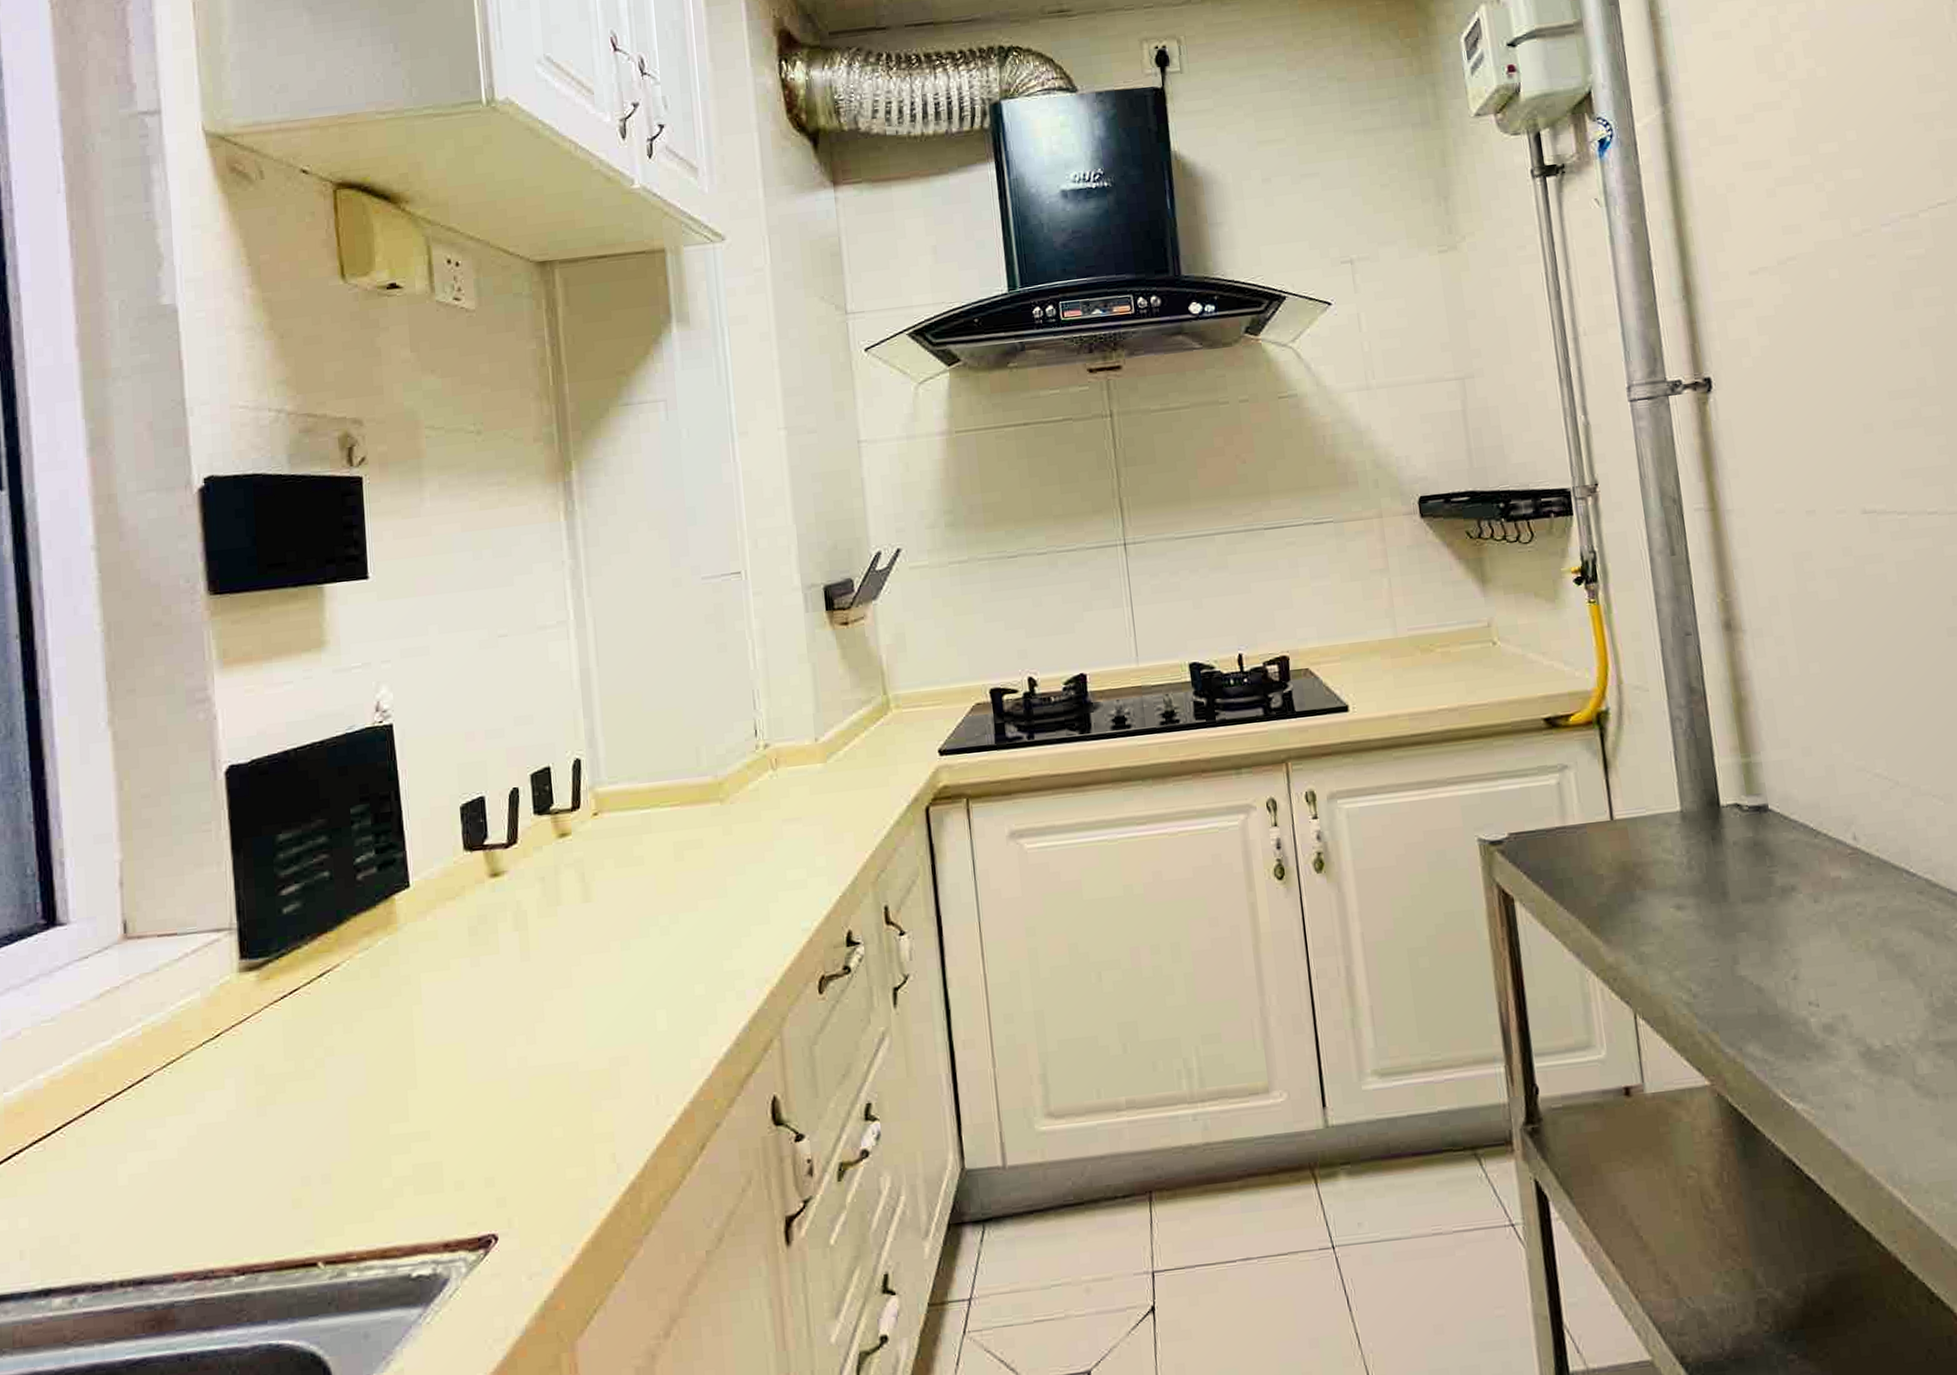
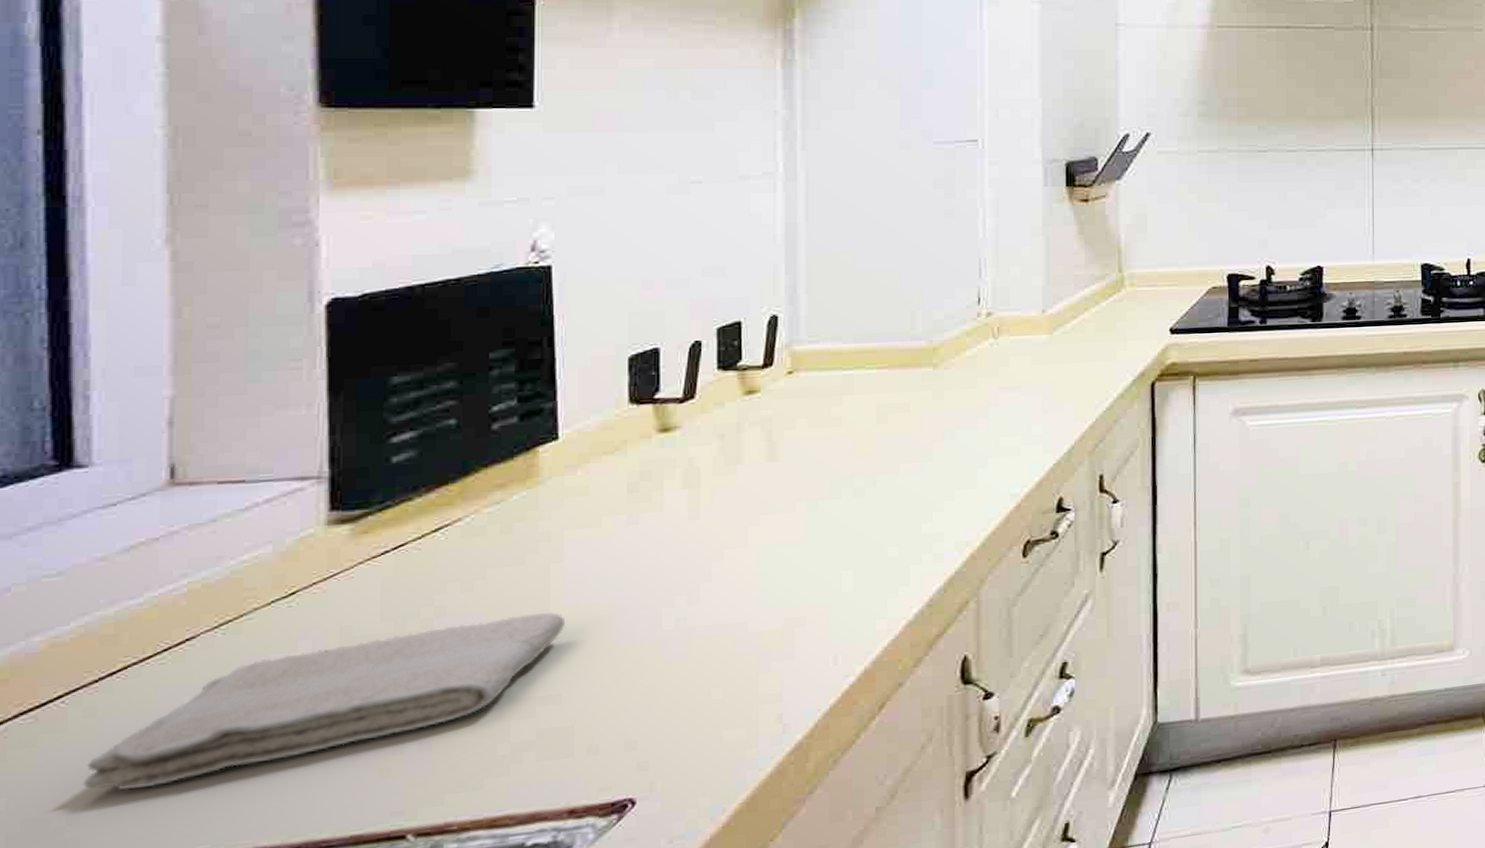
washcloth: none [80,1052,429,1213] -> present [83,612,566,791]

